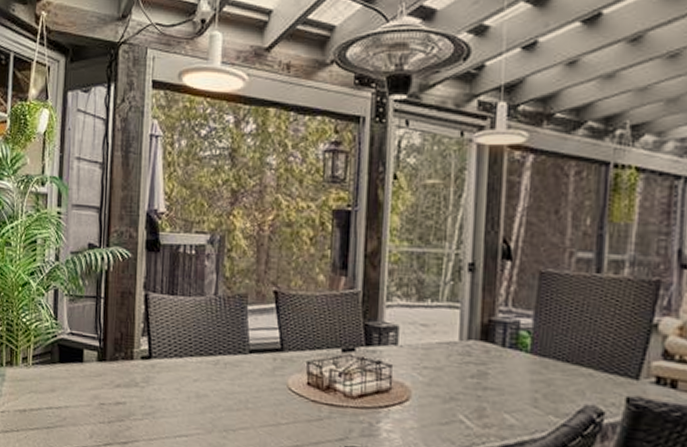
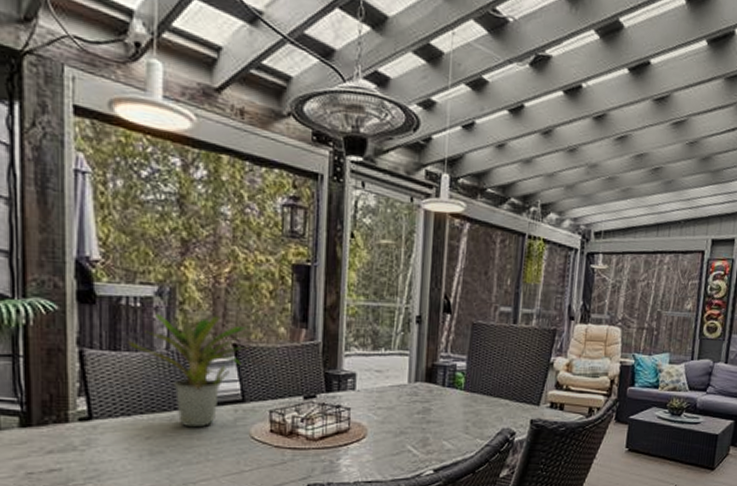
potted plant: none [182,260,291,375] -> present [127,313,250,428]

